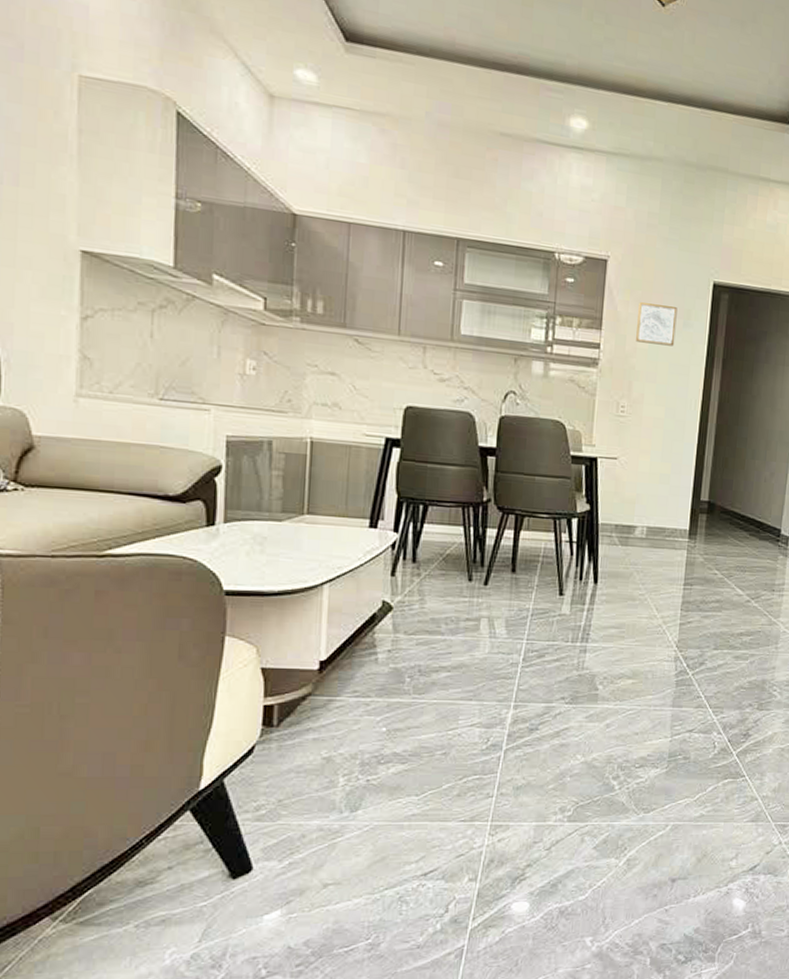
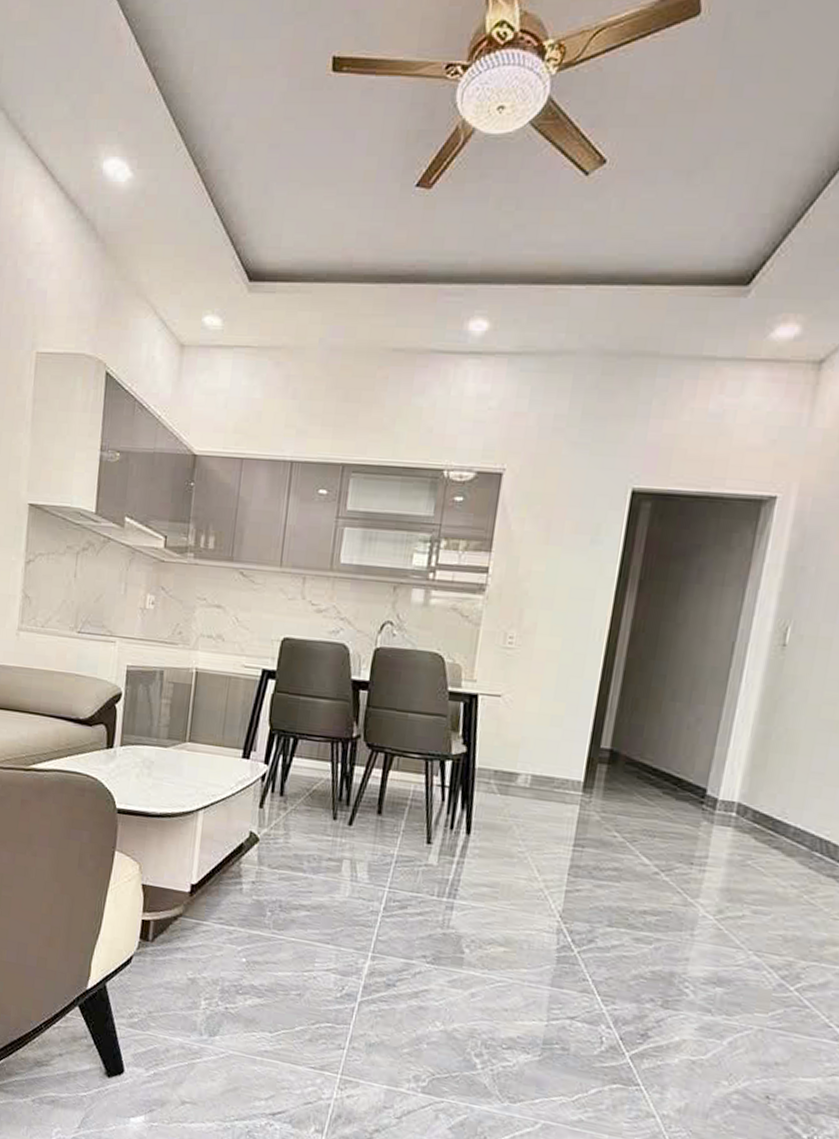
wall art: present [636,302,677,346] -> none [531,518,584,567]

